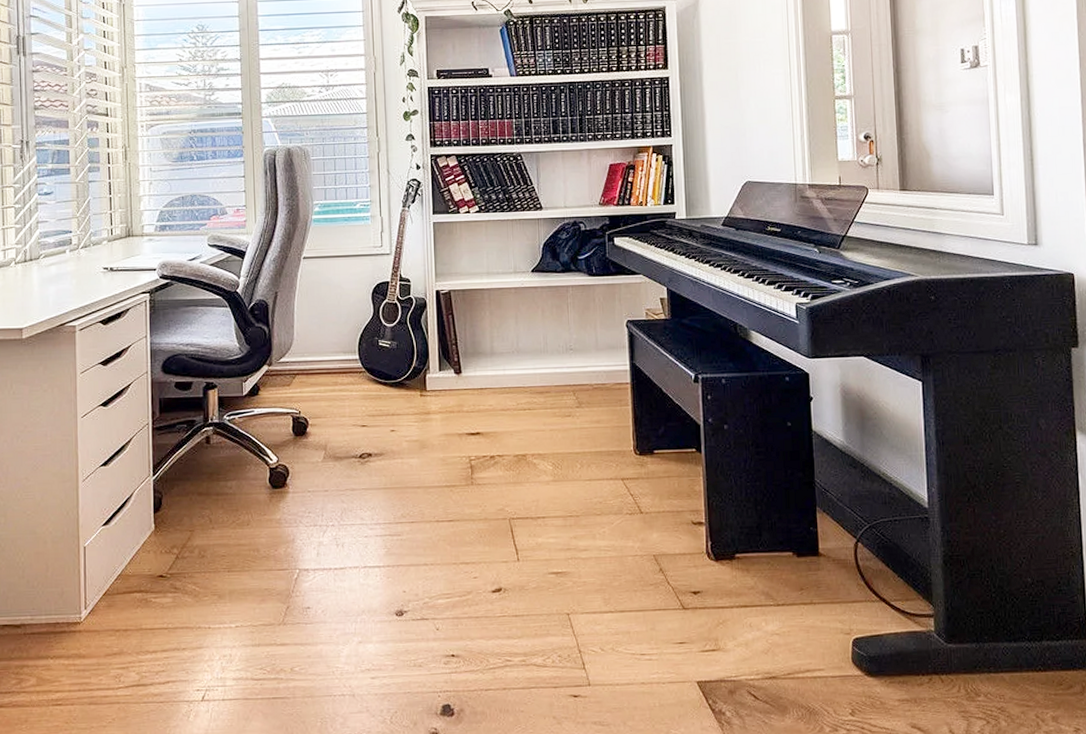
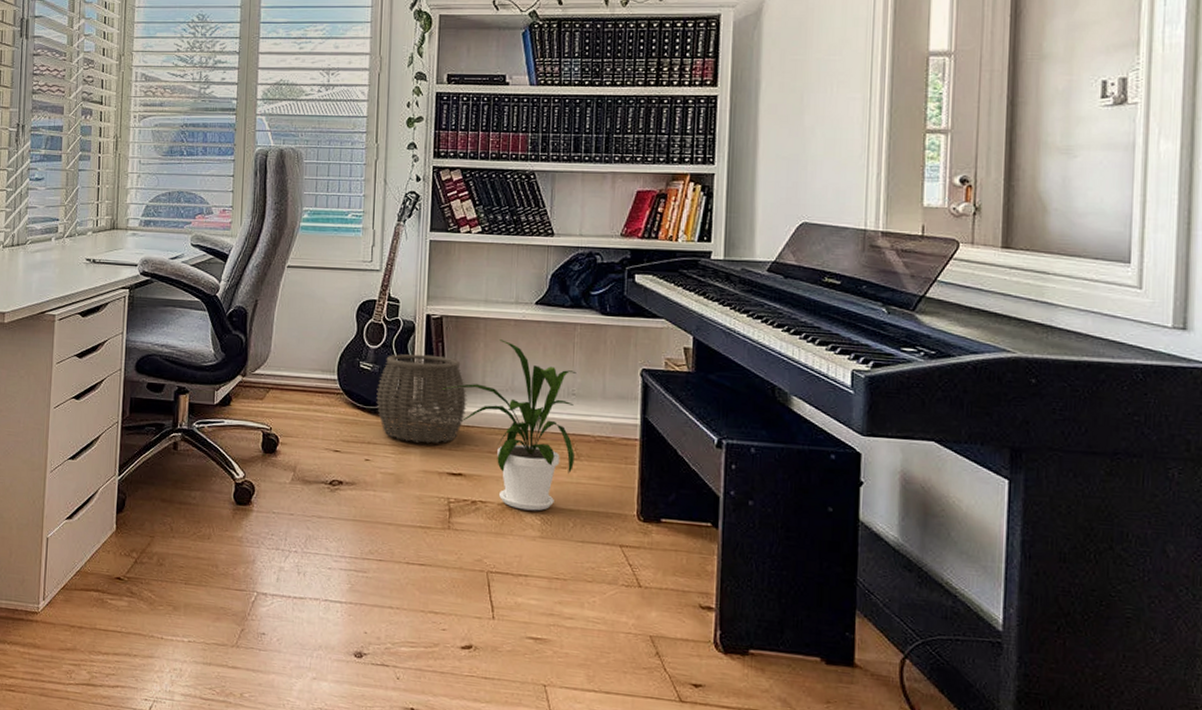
woven basket: none [396,327,479,409] -> present [376,354,467,444]
house plant: none [455,307,577,458] -> present [441,339,576,511]

